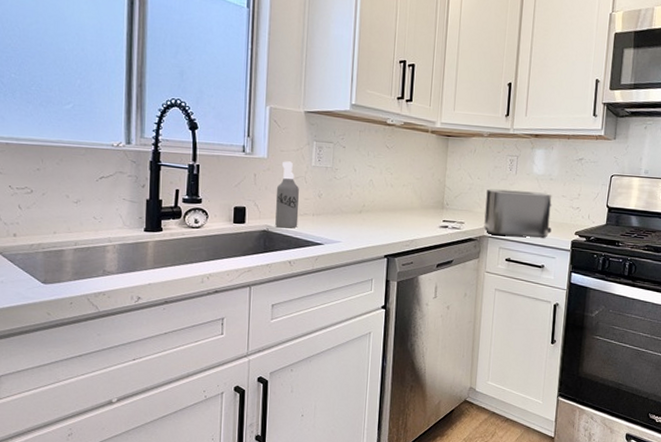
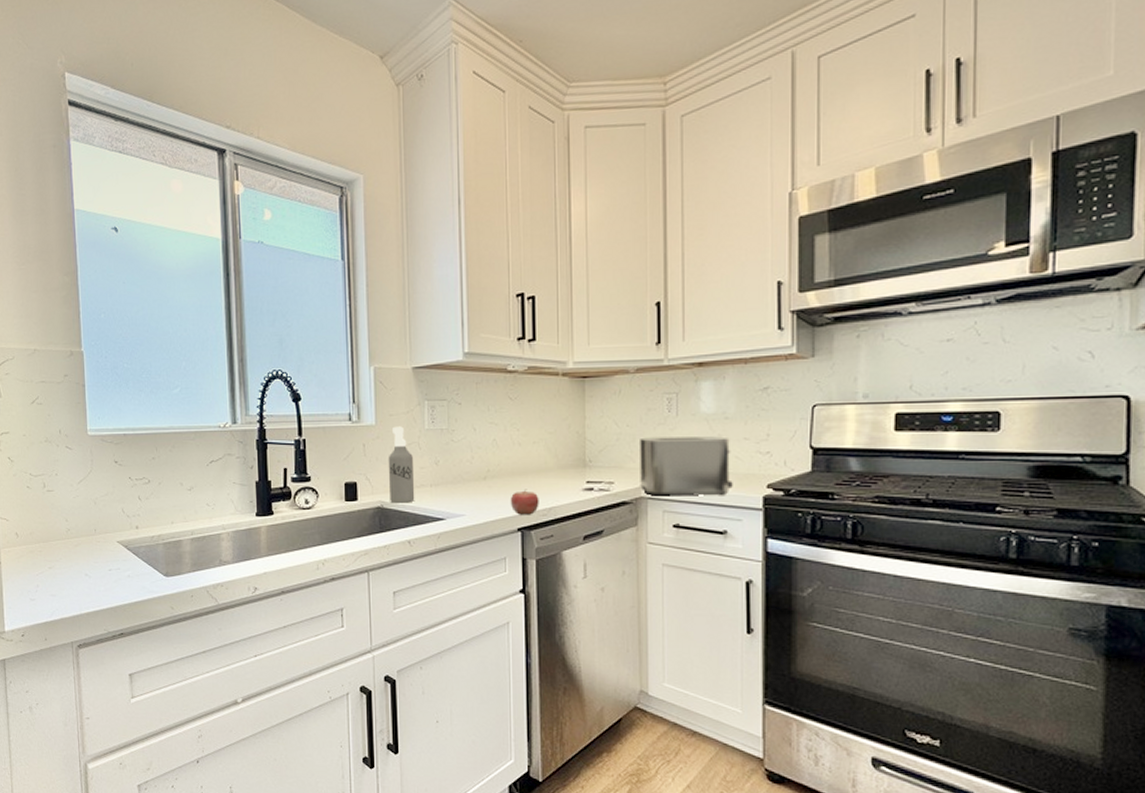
fruit: none [379,223,404,246] -> present [510,489,539,516]

